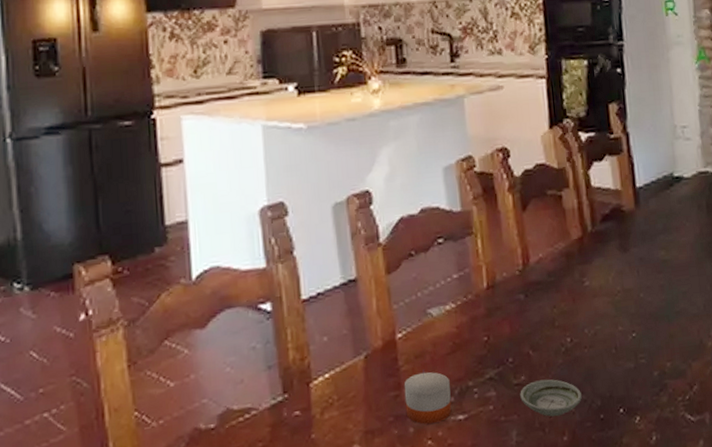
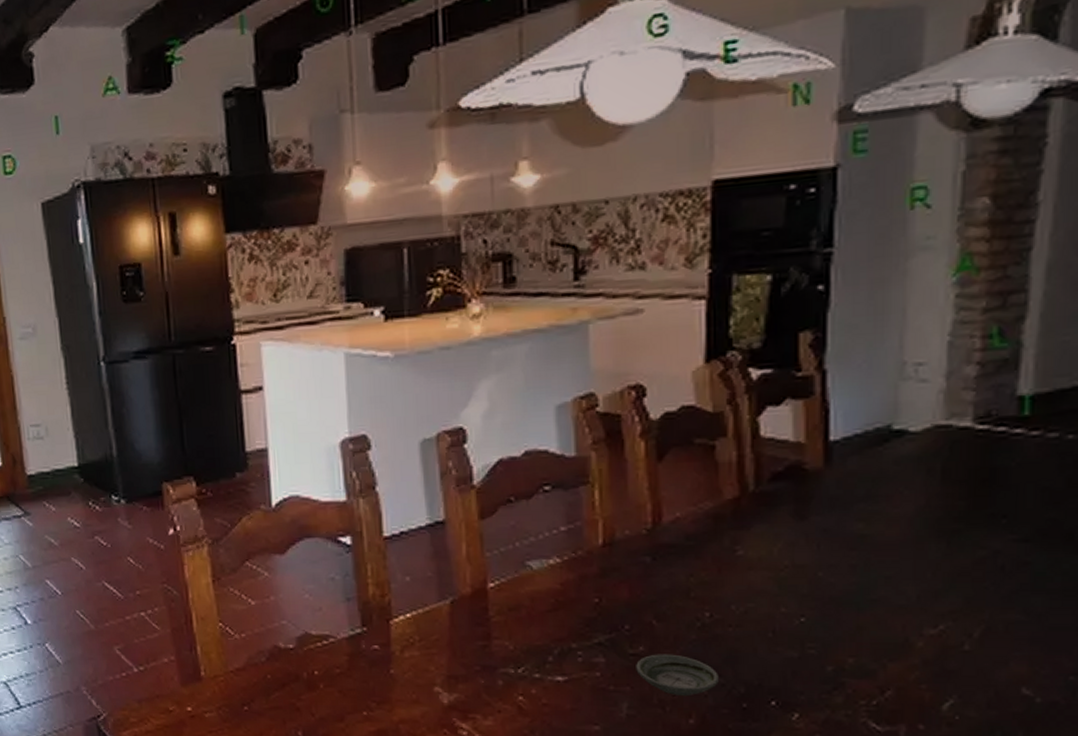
candle: present [404,370,452,424] -> none [494,623,549,679]

